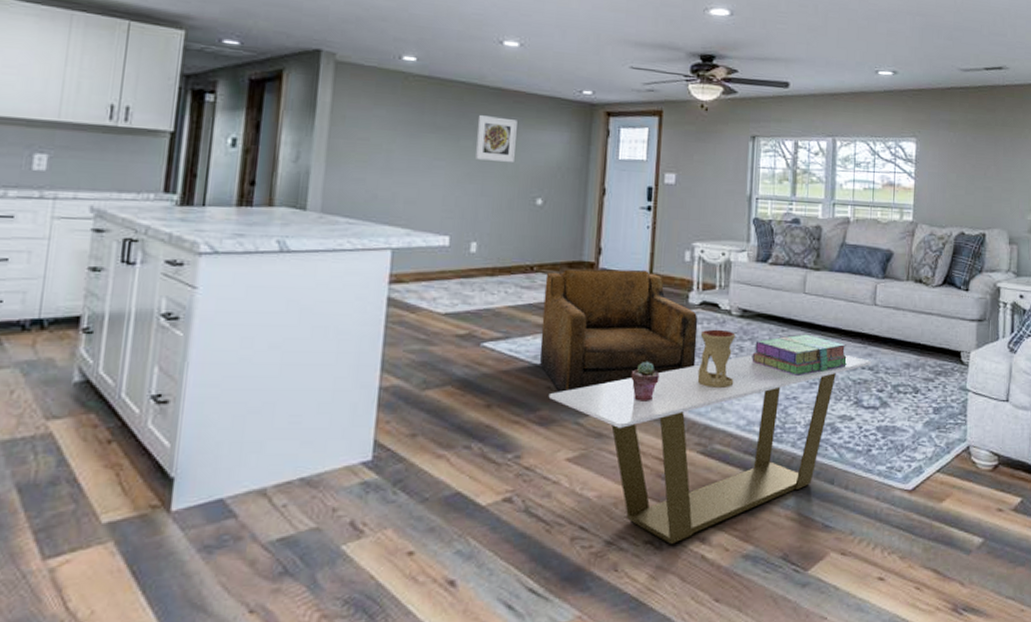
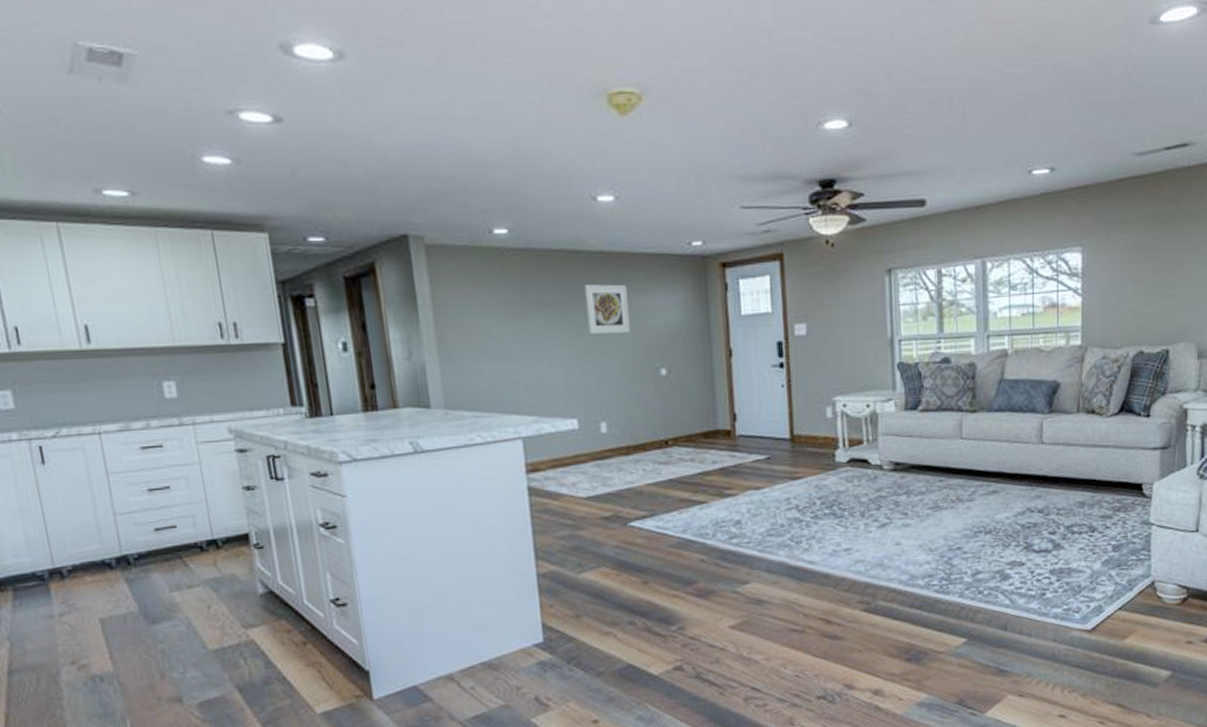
armchair: present [539,269,698,392] -> none [682,431,850,564]
coffee table: present [548,355,872,545] -> none [703,499,1041,699]
potted succulent: present [631,361,660,401] -> none [784,525,814,566]
oil burner: present [697,329,736,389] -> none [851,485,893,546]
stack of books: present [751,334,848,375] -> none [909,481,1015,526]

